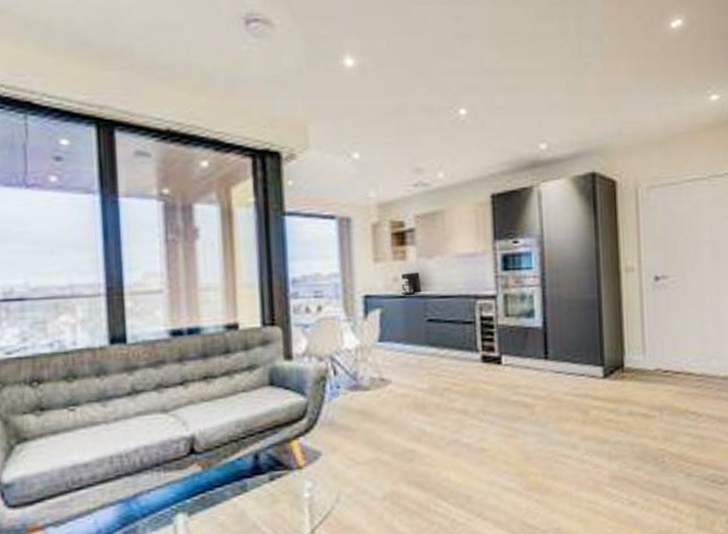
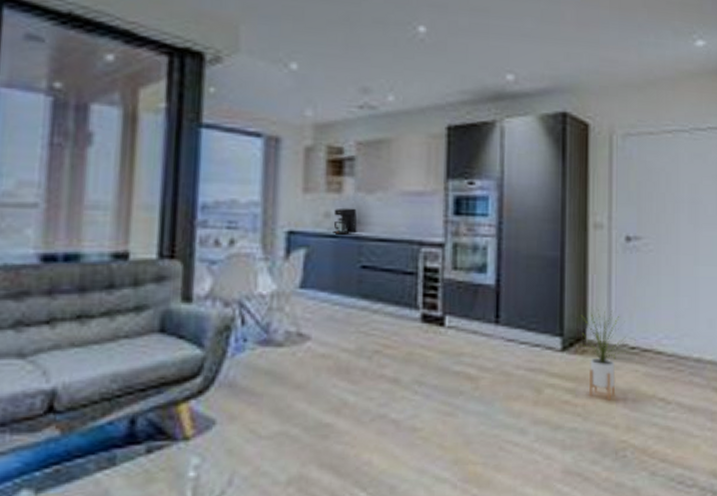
house plant: none [618,340,659,417] -> present [580,309,626,401]

